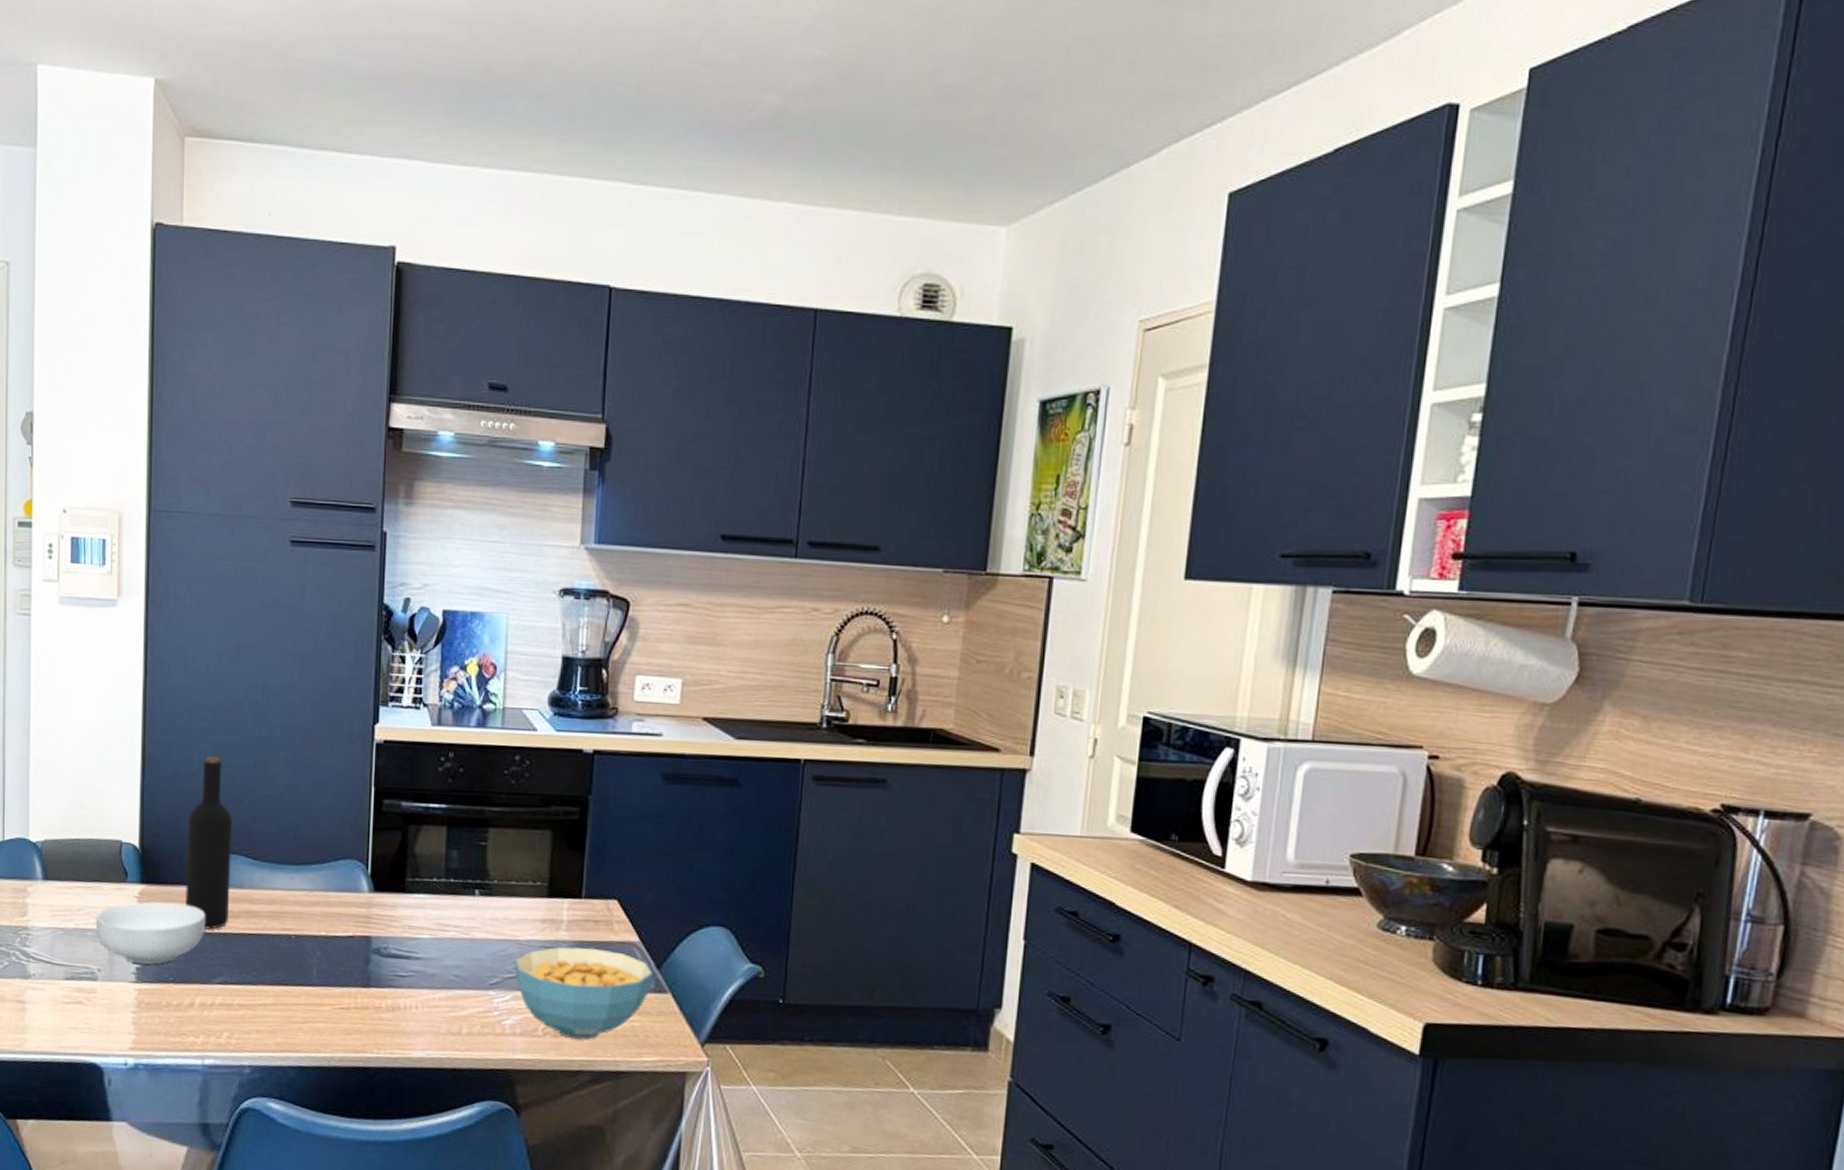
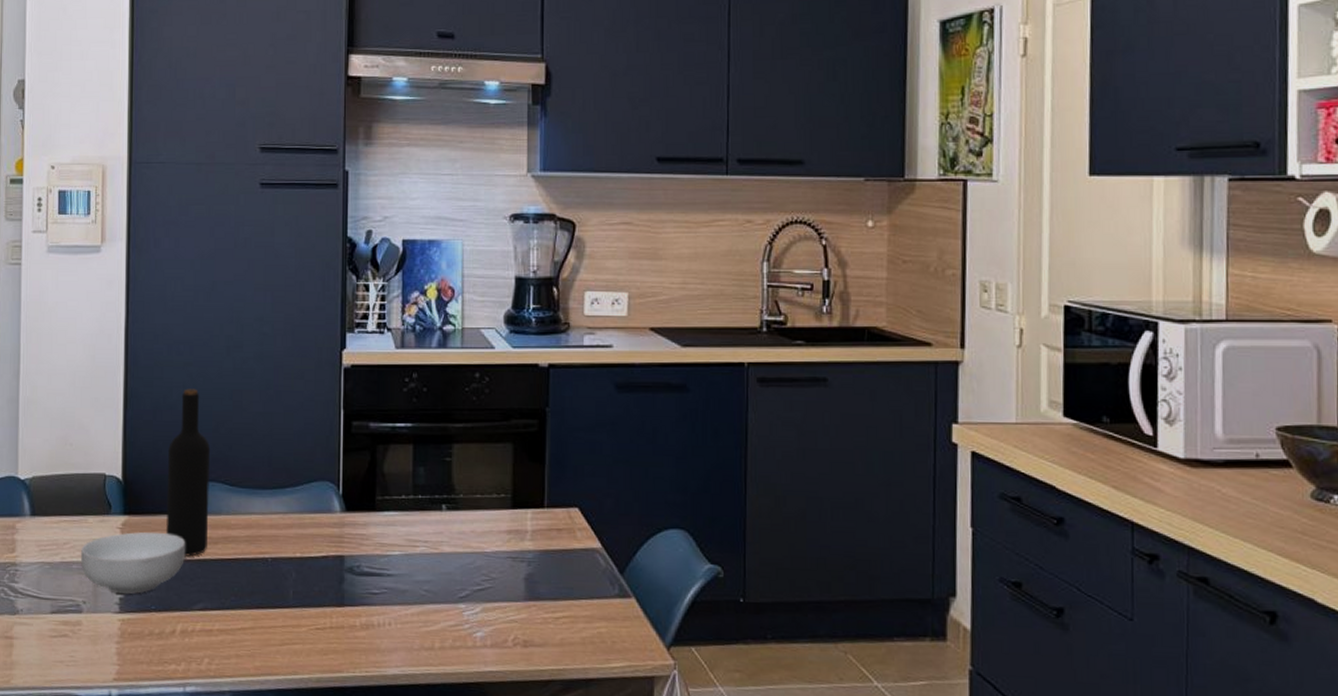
cereal bowl: present [514,947,653,1040] -> none [482,556,616,648]

